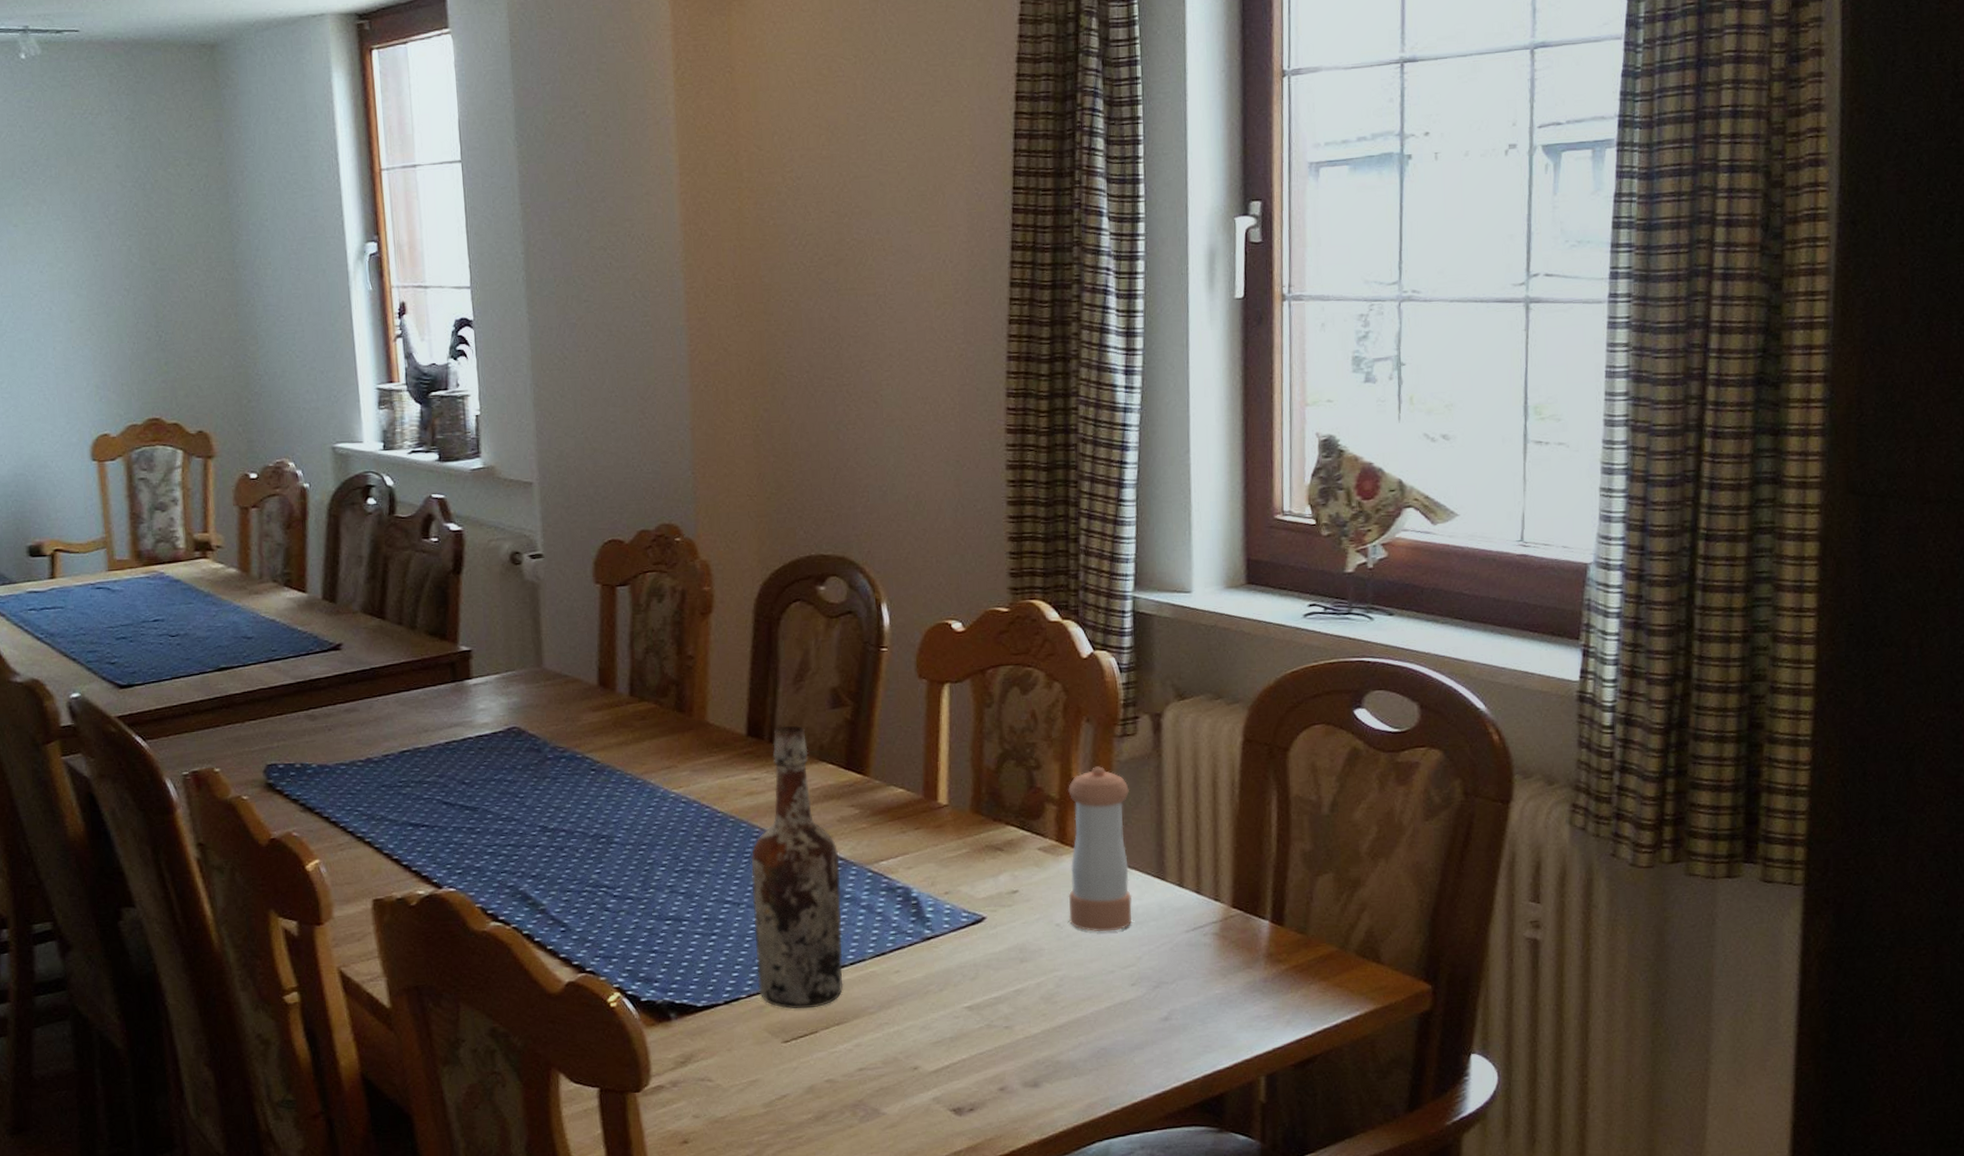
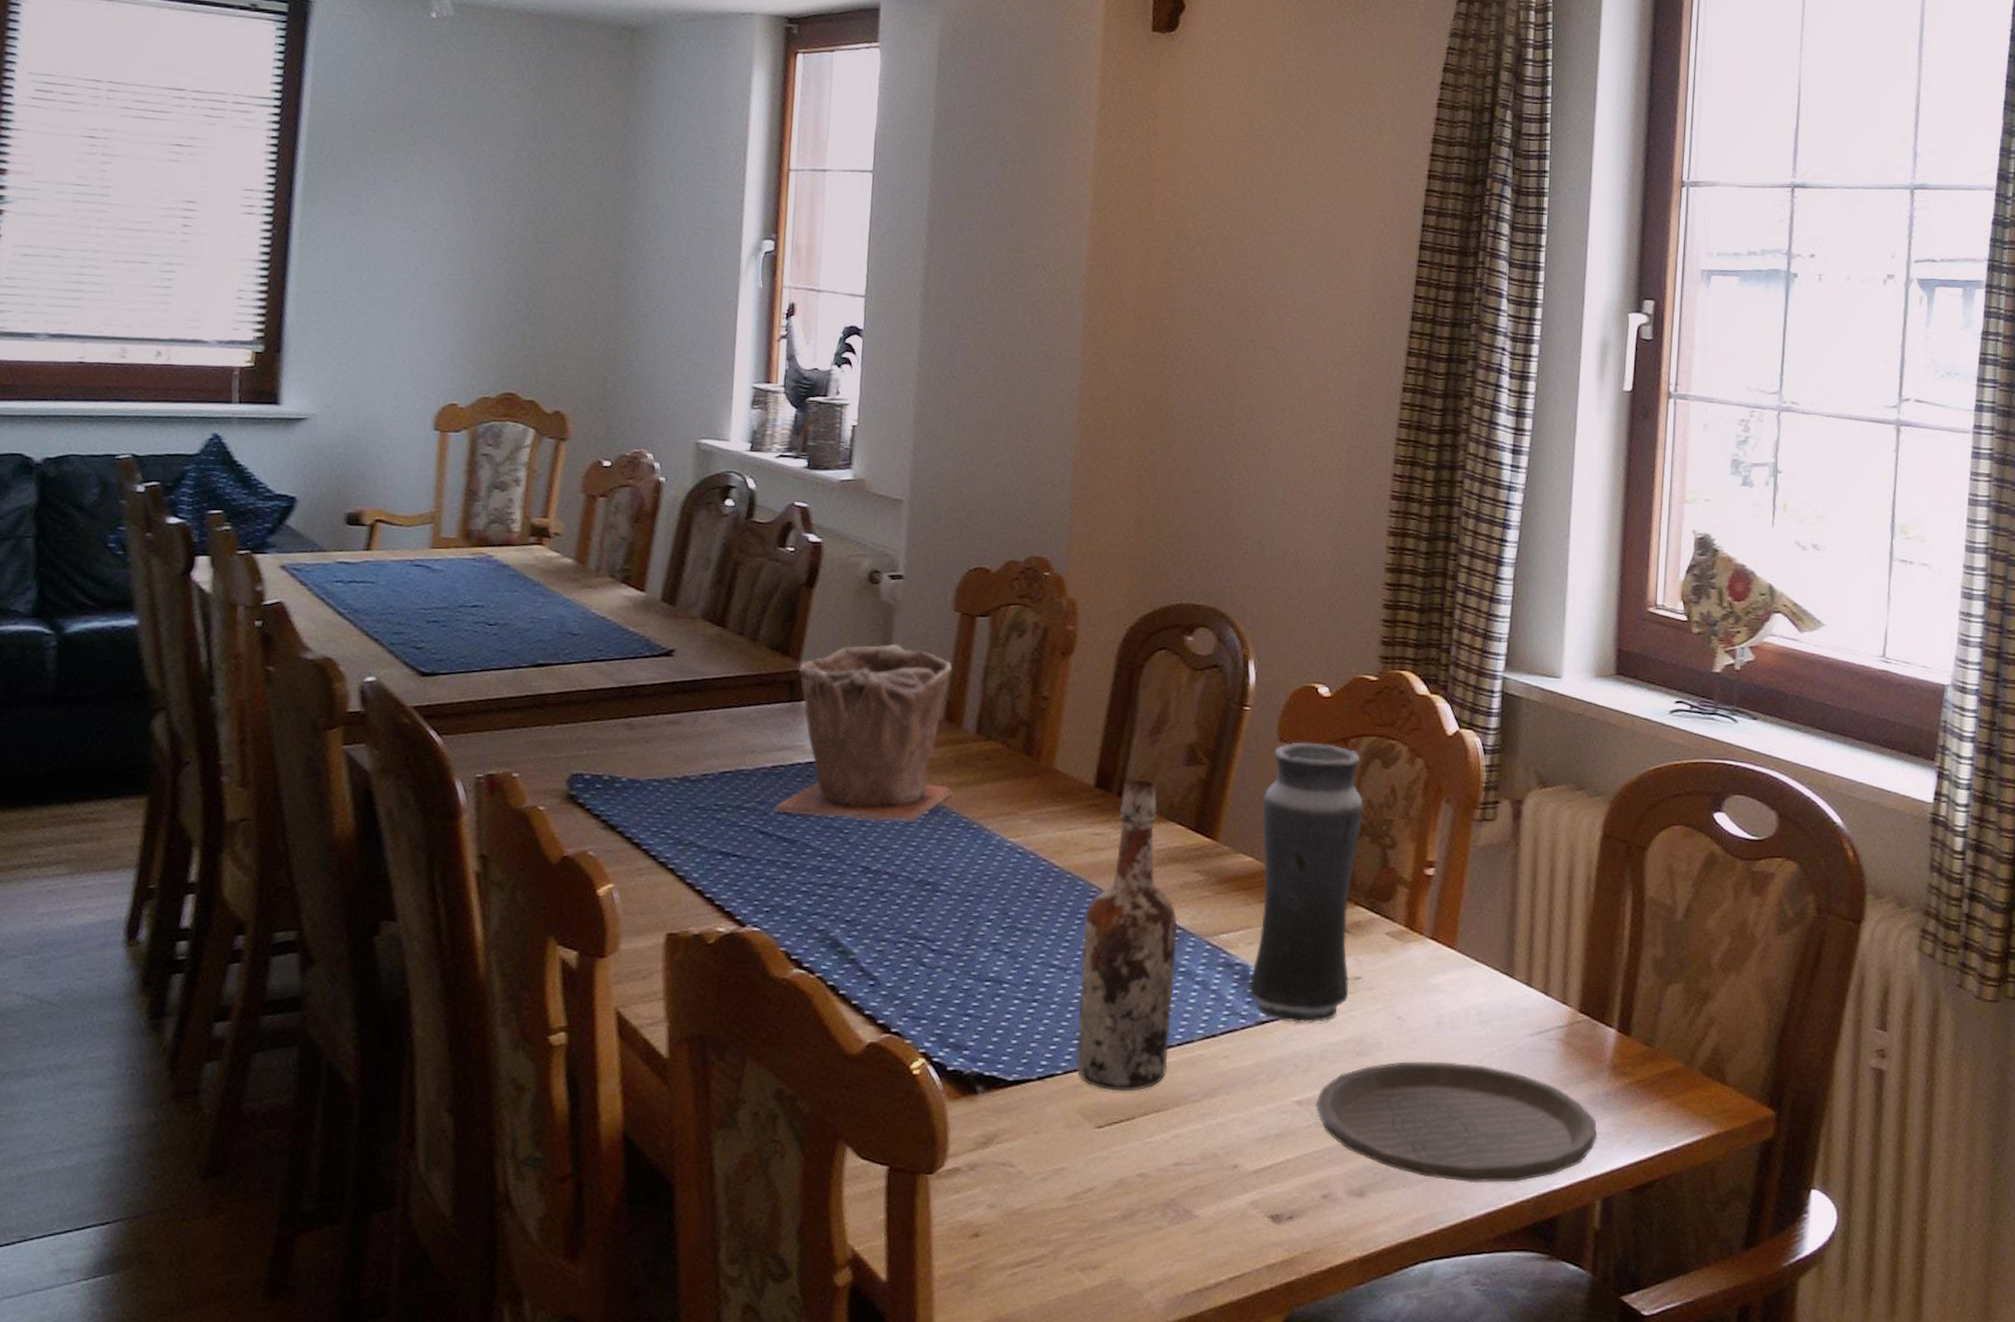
plant pot: none [452,620,615,784] -> present [773,644,953,822]
vase: none [908,676,1007,938] -> present [1249,742,1364,1024]
plate: none [984,961,1258,1069] -> present [1315,1061,1598,1183]
pepper shaker: present [1068,766,1132,932] -> none [1411,850,1484,1029]

